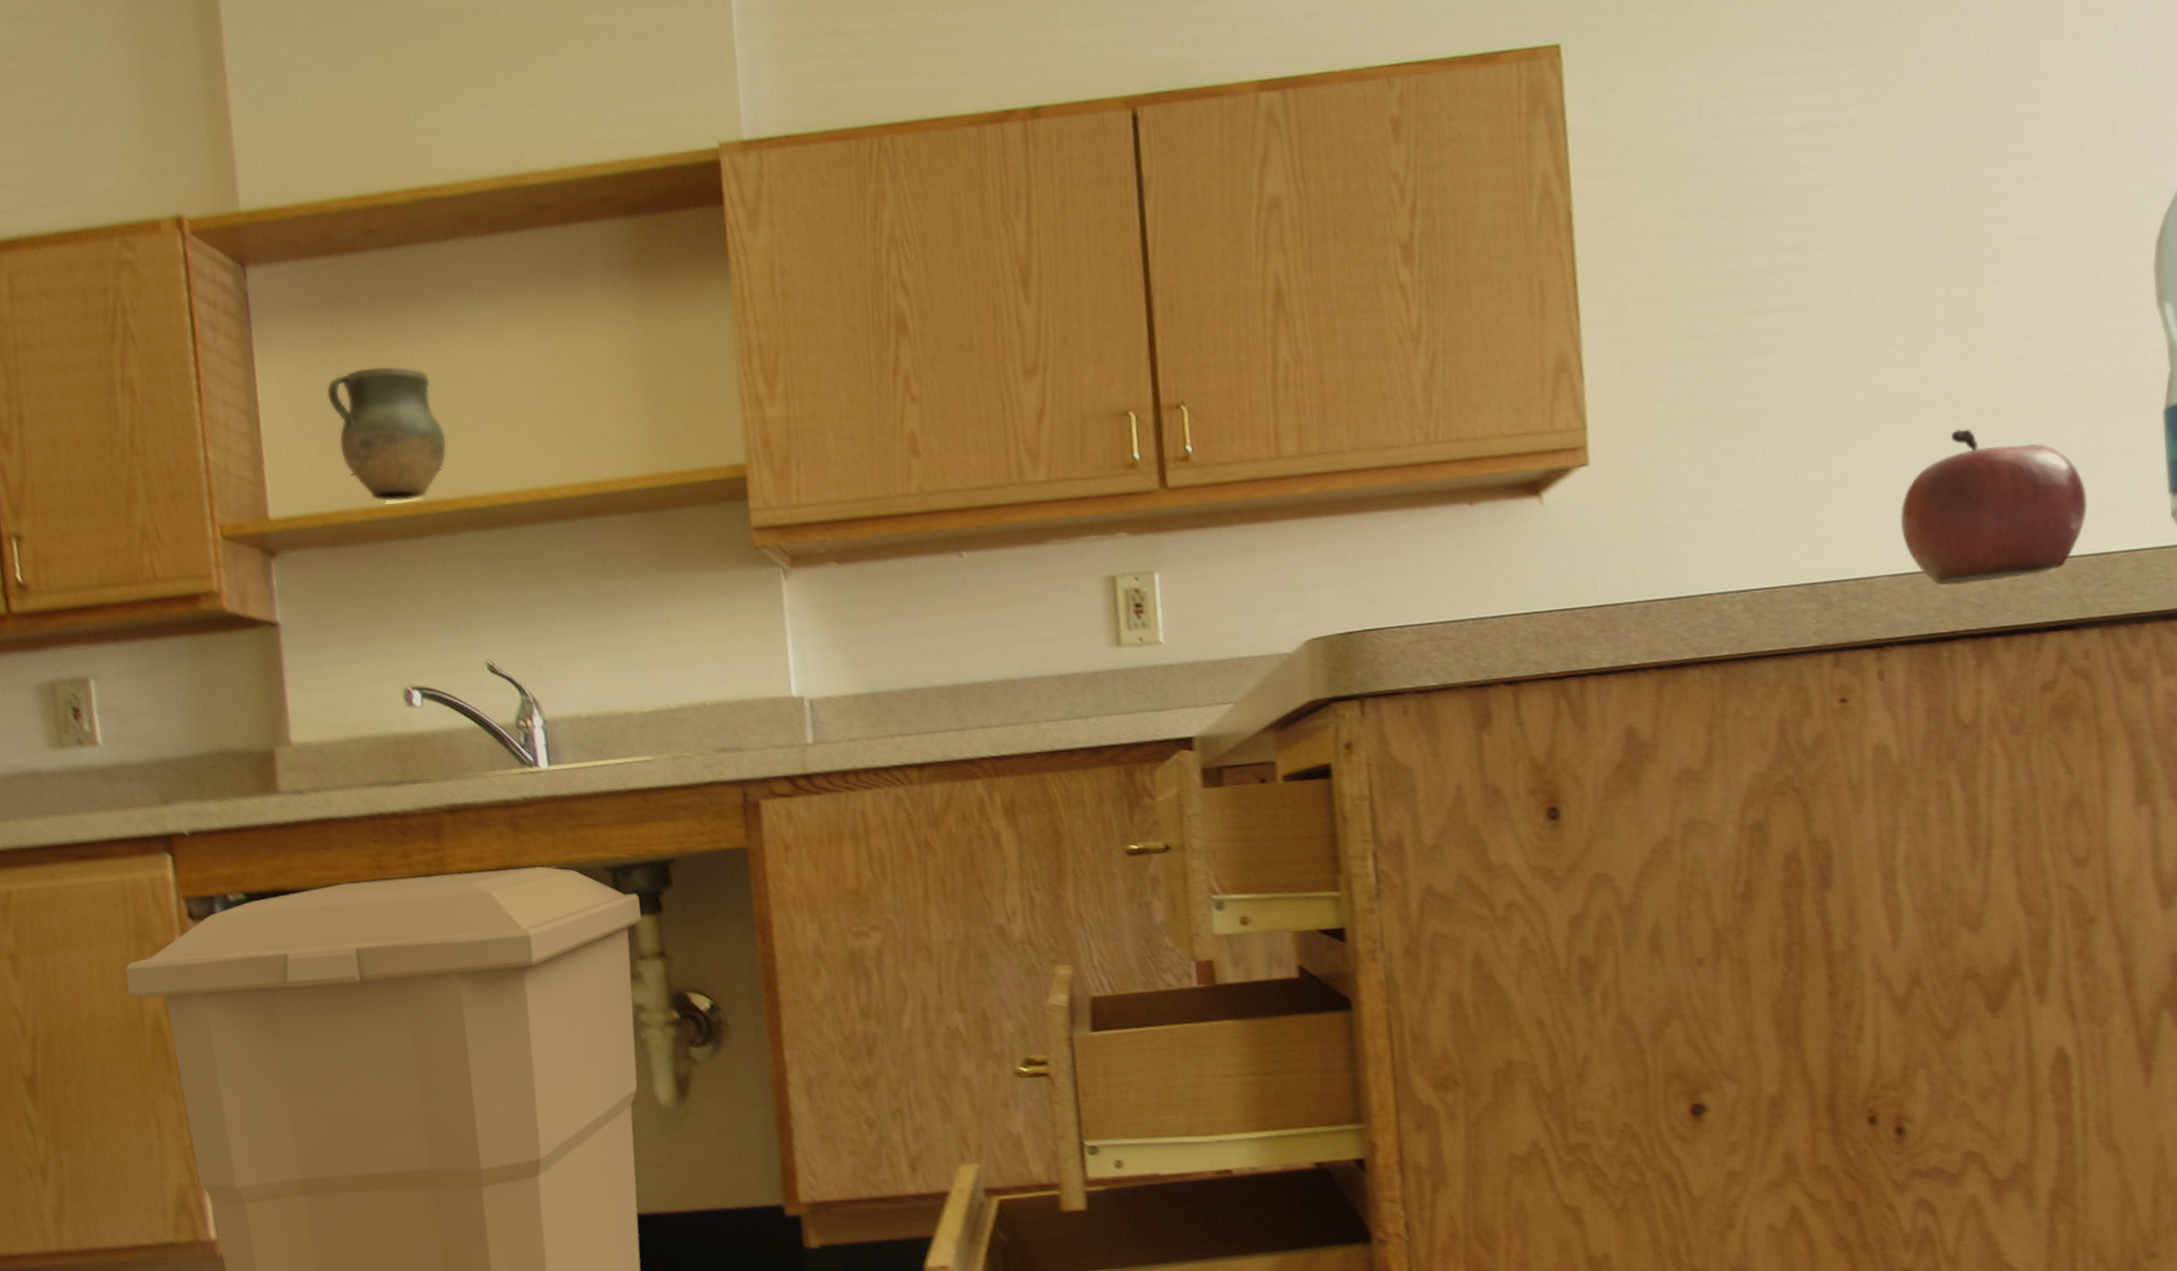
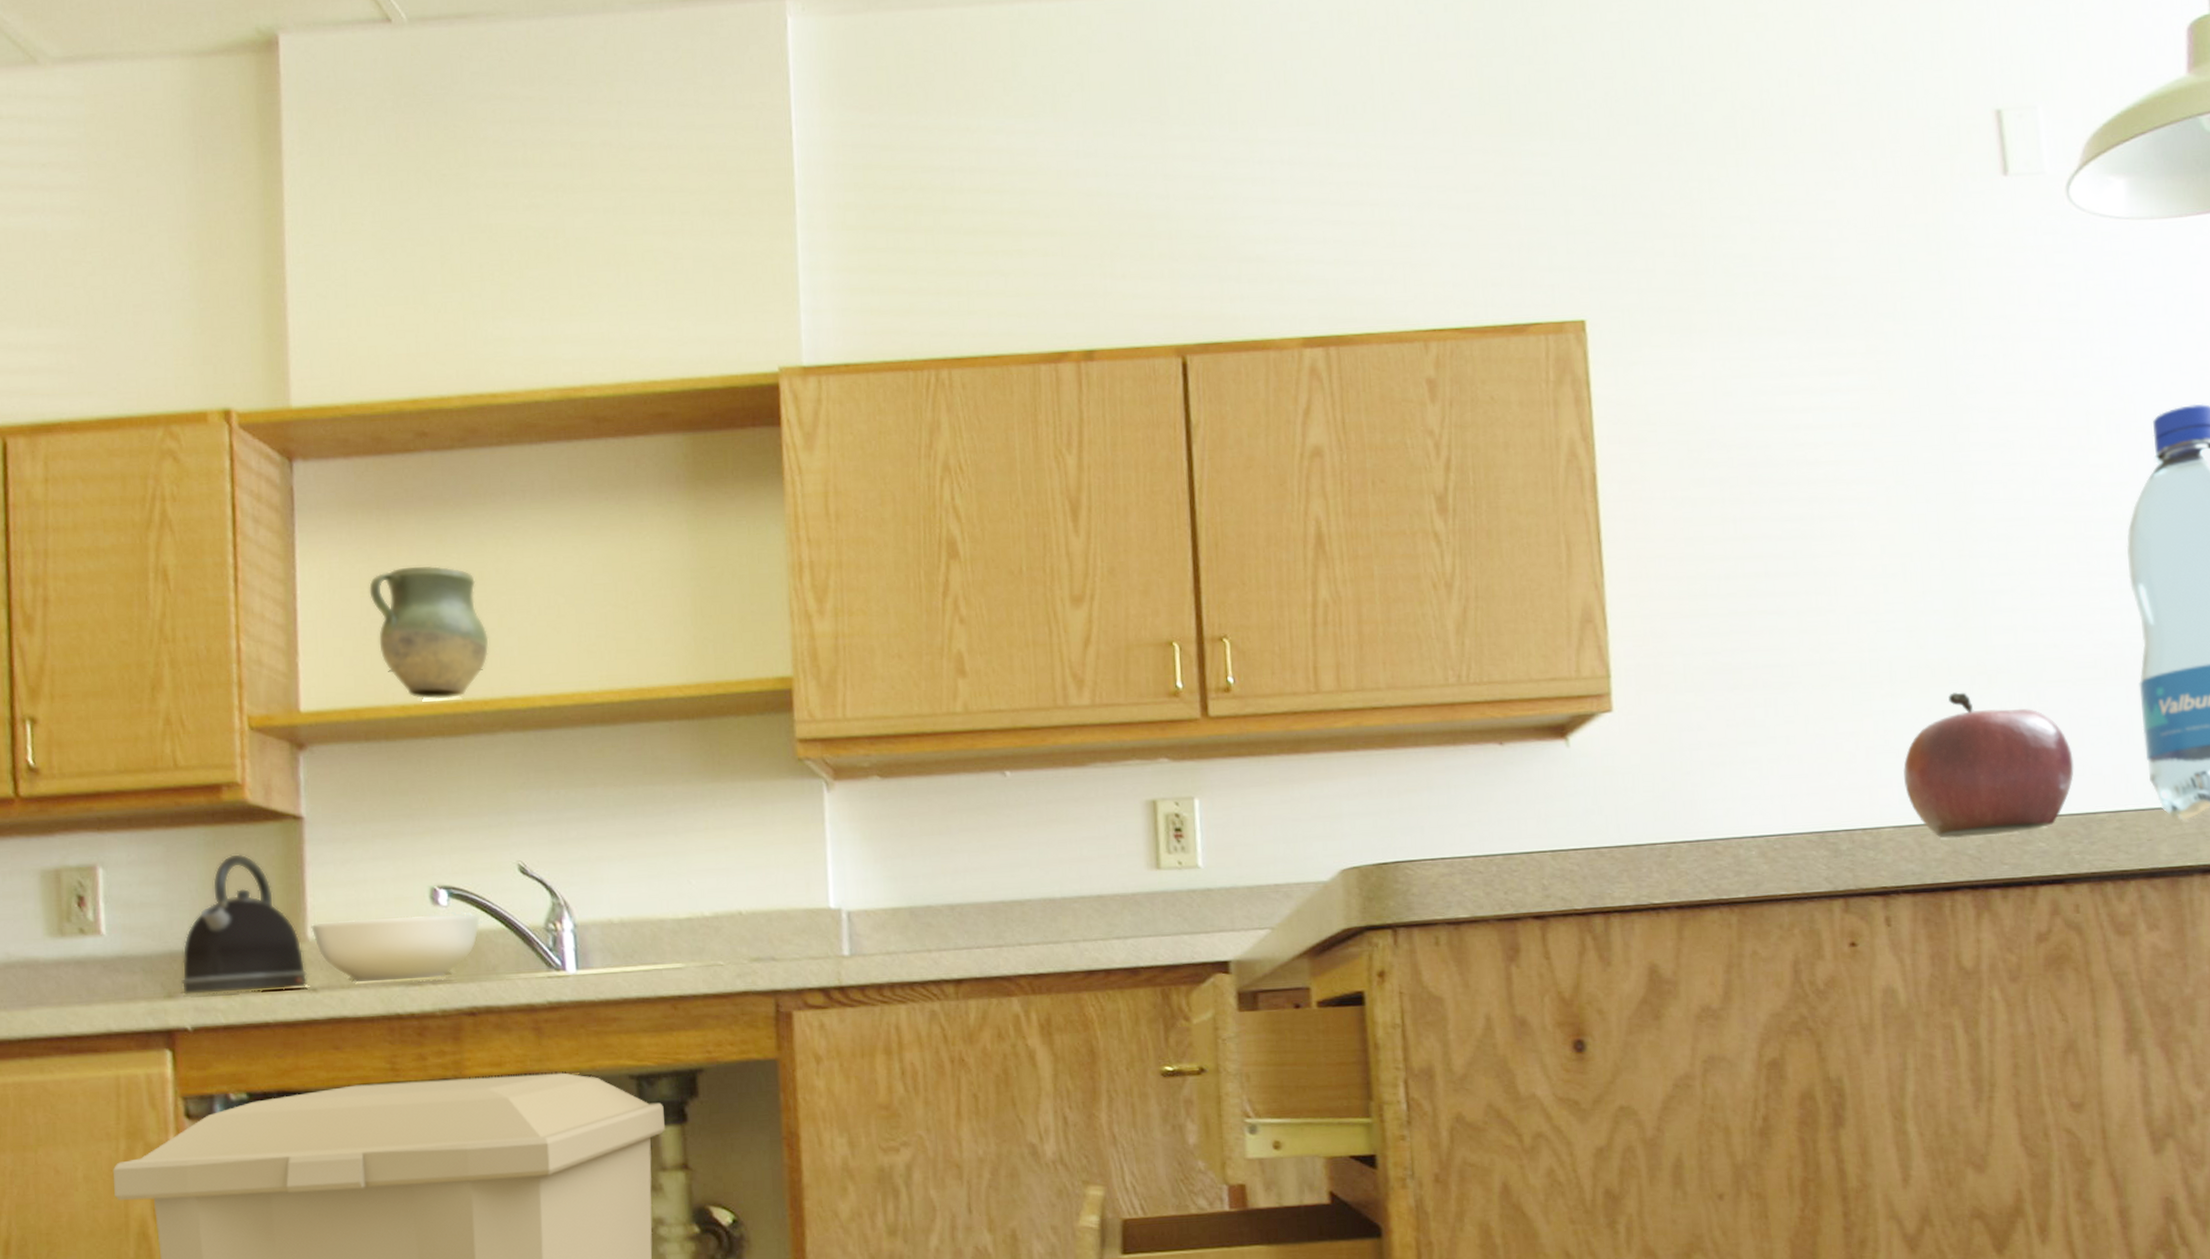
kettle: none [174,662,294,801] -> present [180,854,307,995]
bowl: none [293,714,454,783] -> present [311,914,481,982]

